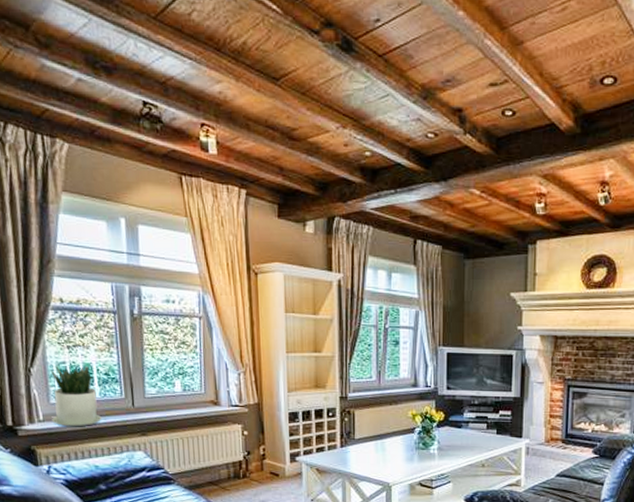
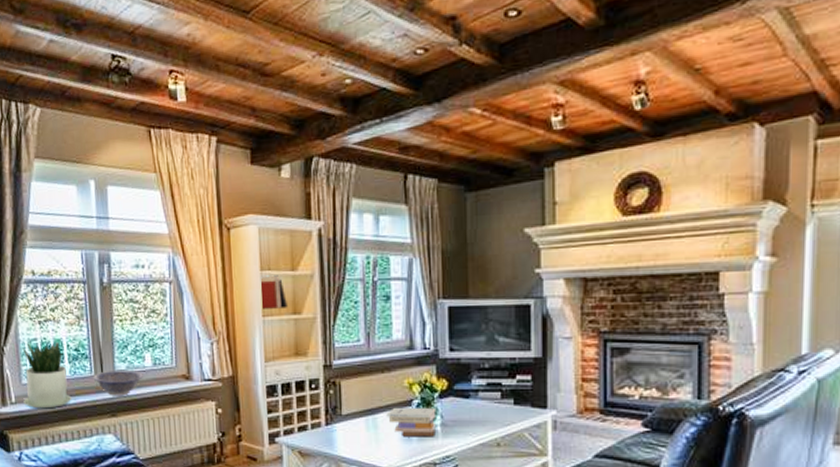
decorative bowl: none [123,393,174,418] -> present [93,369,144,396]
books: none [286,317,310,347] -> present [261,275,289,309]
books: none [393,433,434,459] -> present [386,407,437,437]

